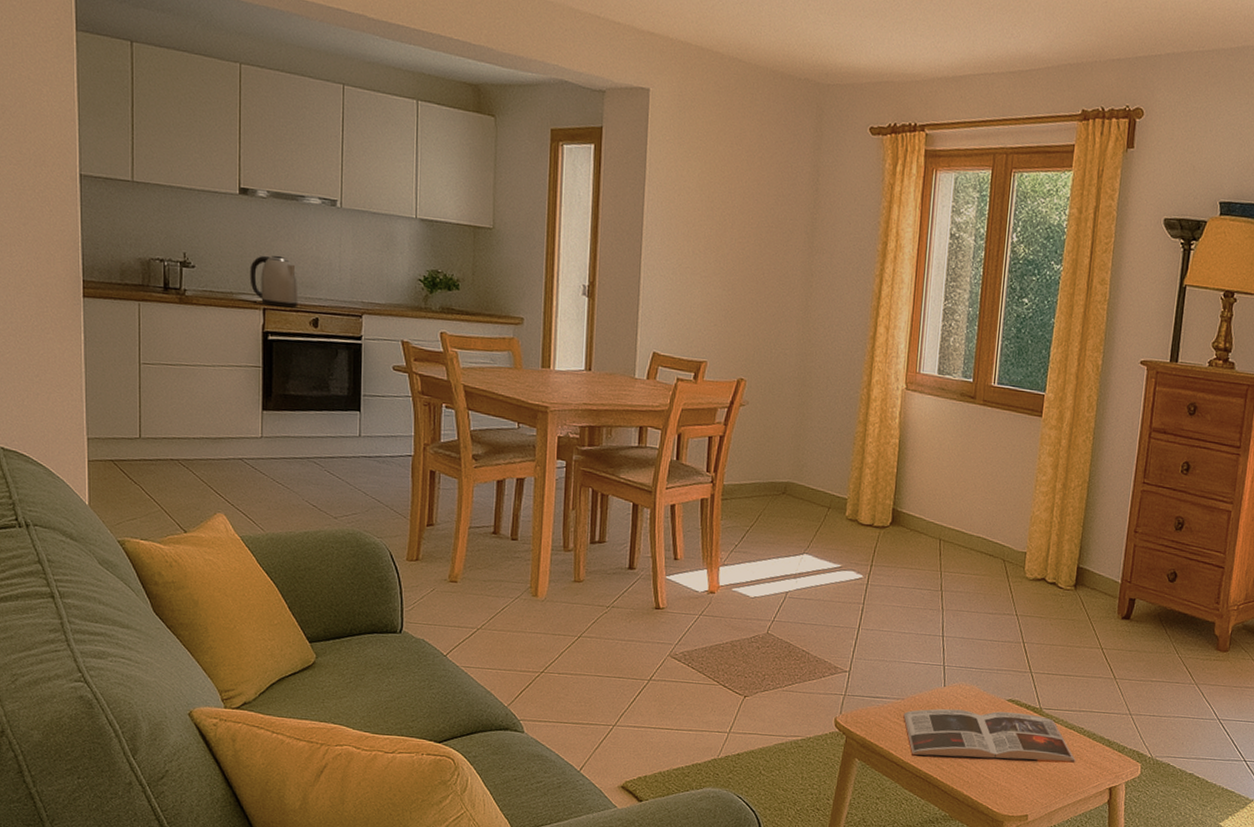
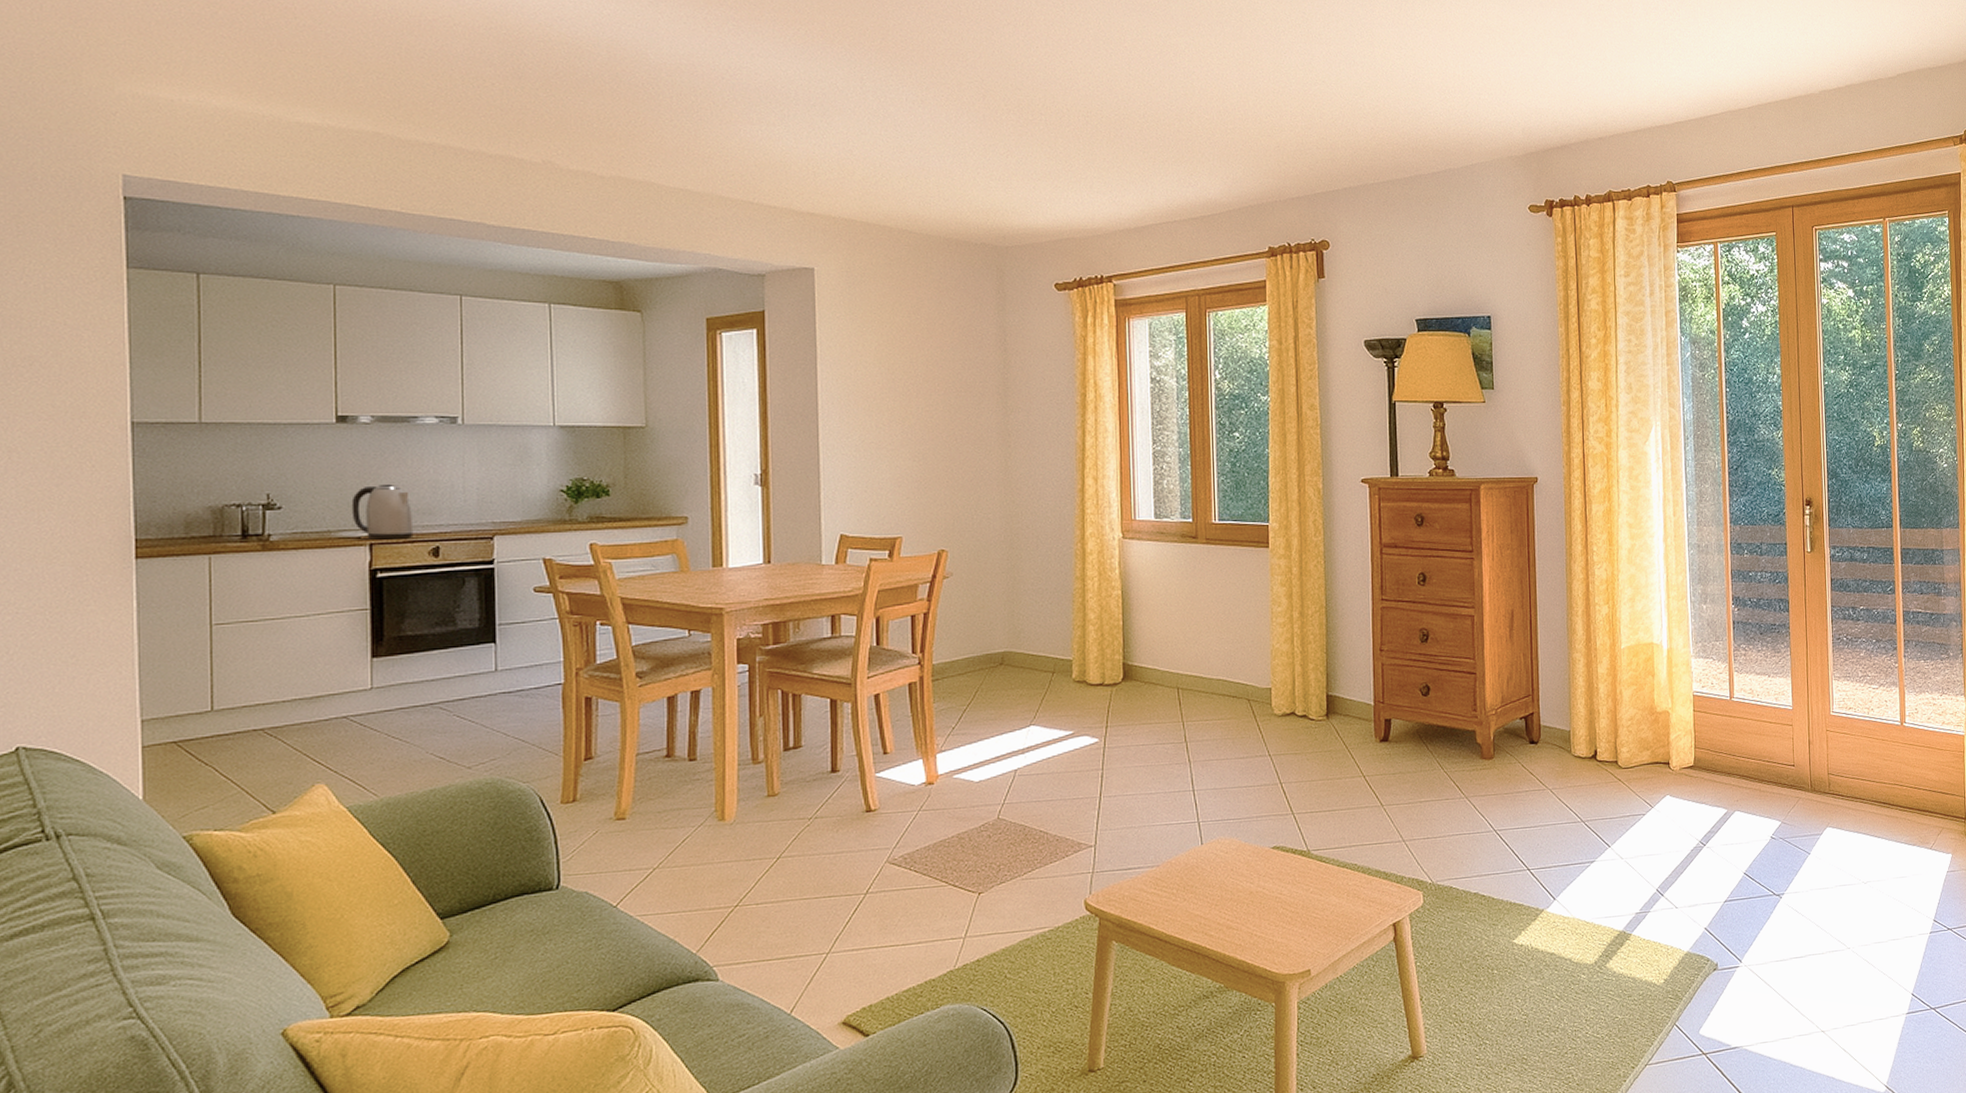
magazine: present [903,708,1076,762] -> none [1160,858,1353,925]

